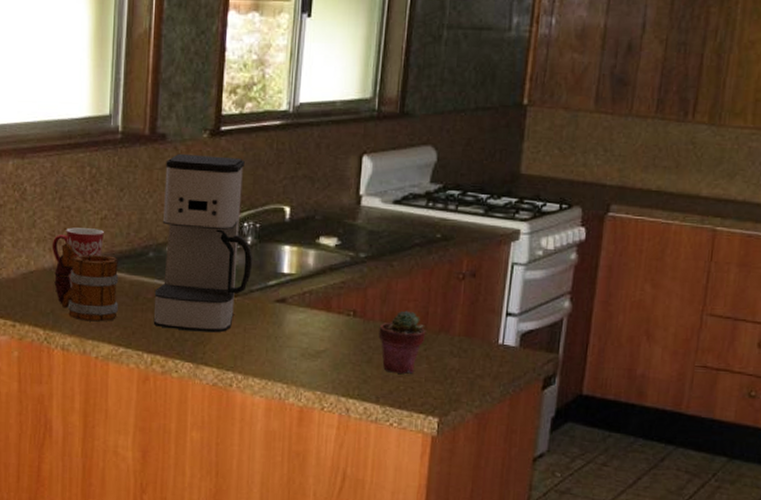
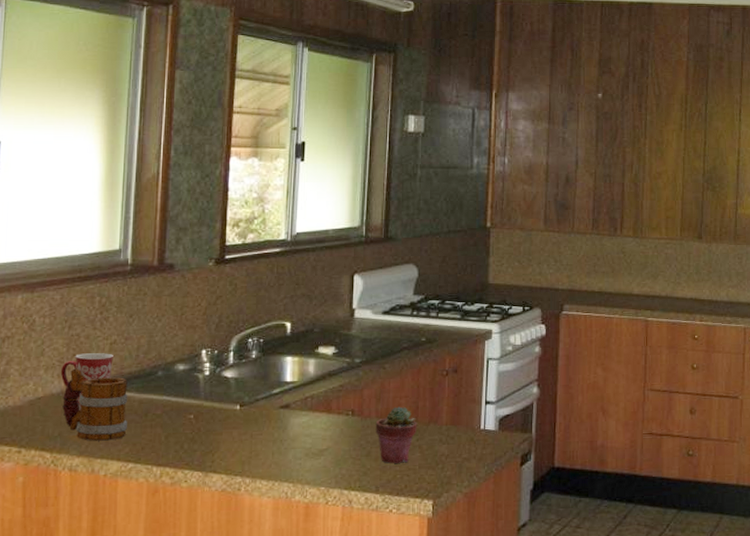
coffee maker: present [153,153,253,333] -> none [162,280,258,442]

